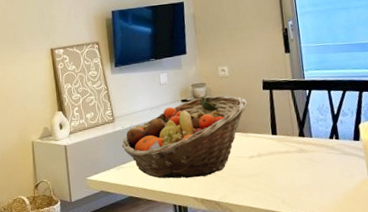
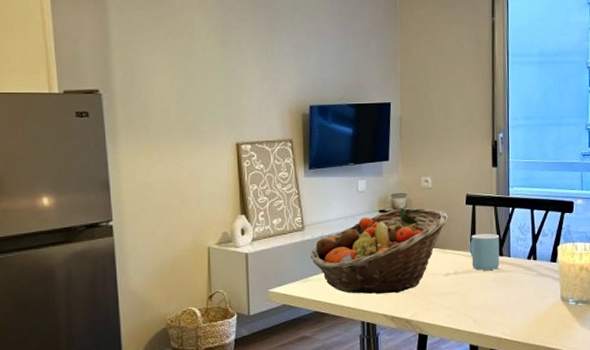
mug: none [270,116,303,152] -> present [469,234,500,270]

